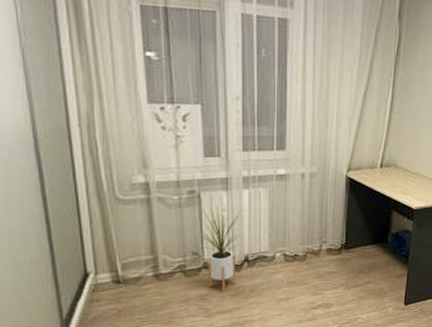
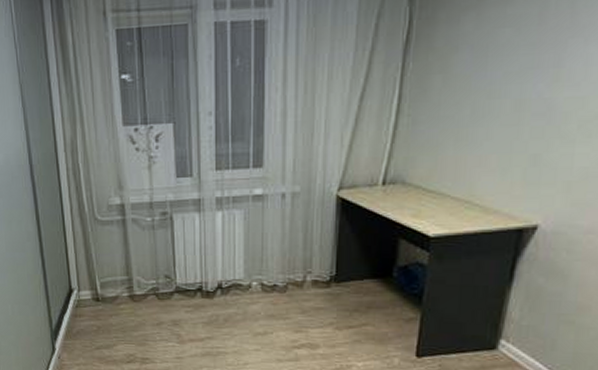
house plant: present [197,204,243,291] -> none [169,226,216,318]

